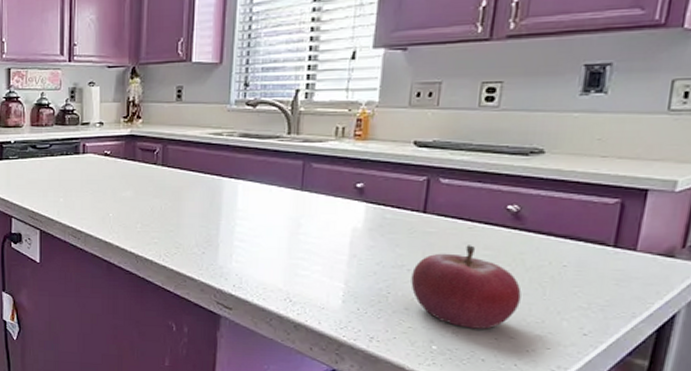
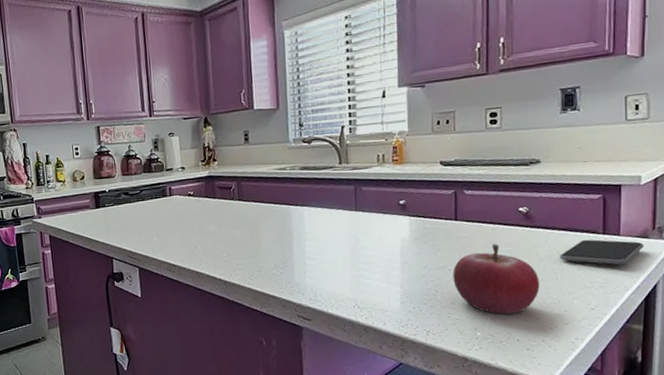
smartphone: none [551,251,667,286] -> present [559,239,644,265]

